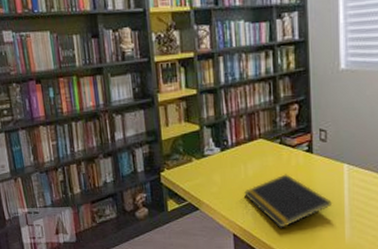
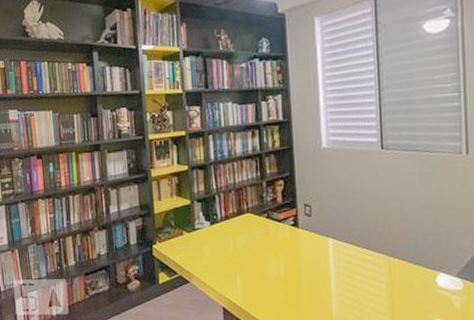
notepad: present [244,174,333,228] -> none [233,247,319,302]

